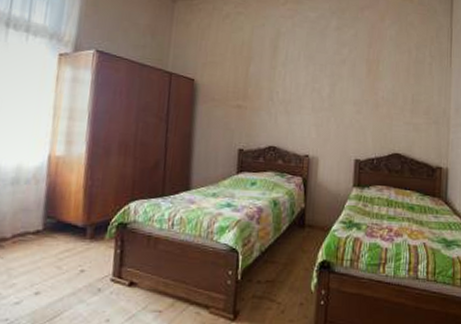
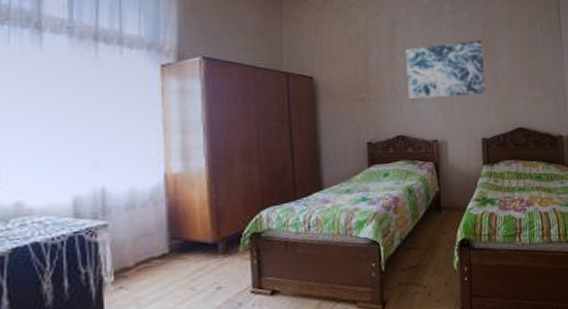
wall art: none [284,59,366,114] -> present [406,40,486,100]

